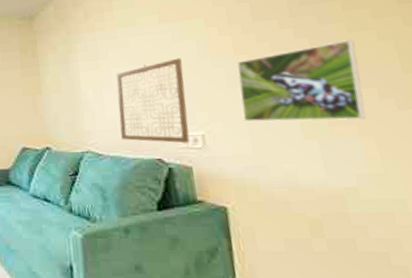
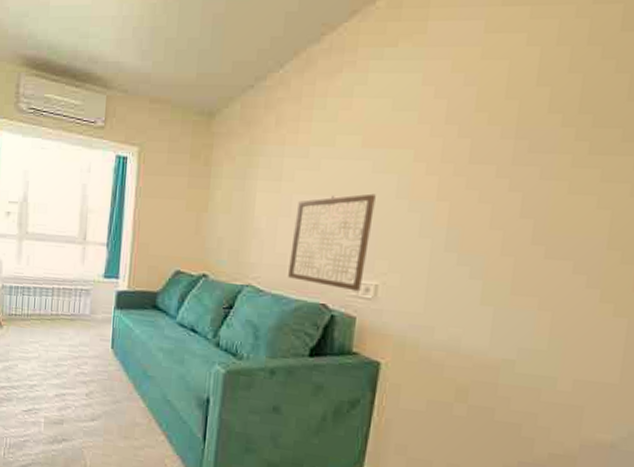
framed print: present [236,39,366,122] -> none [424,202,570,292]

